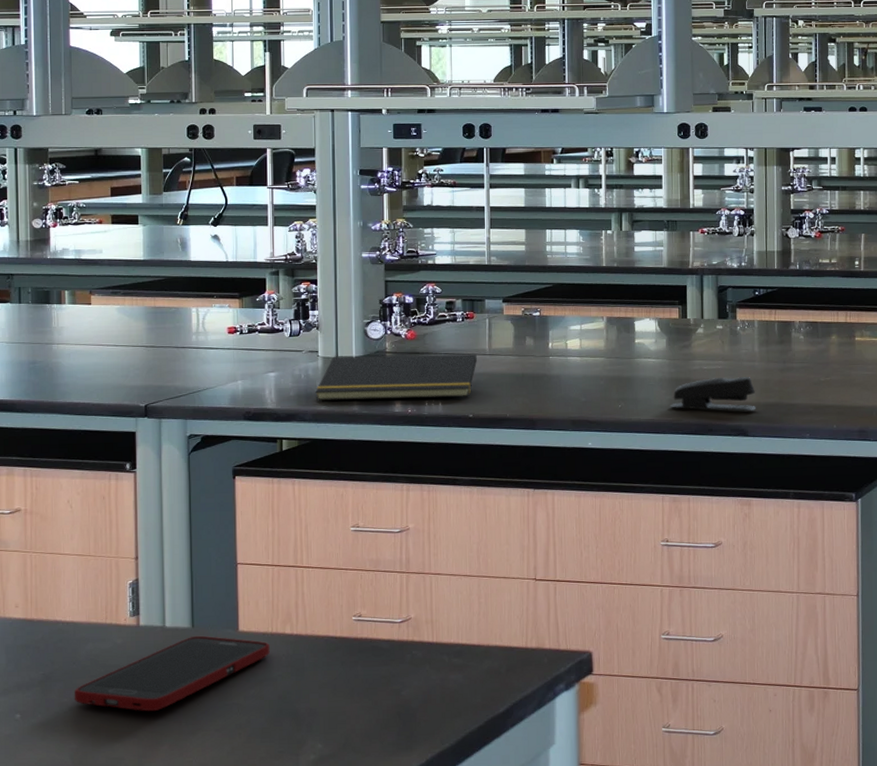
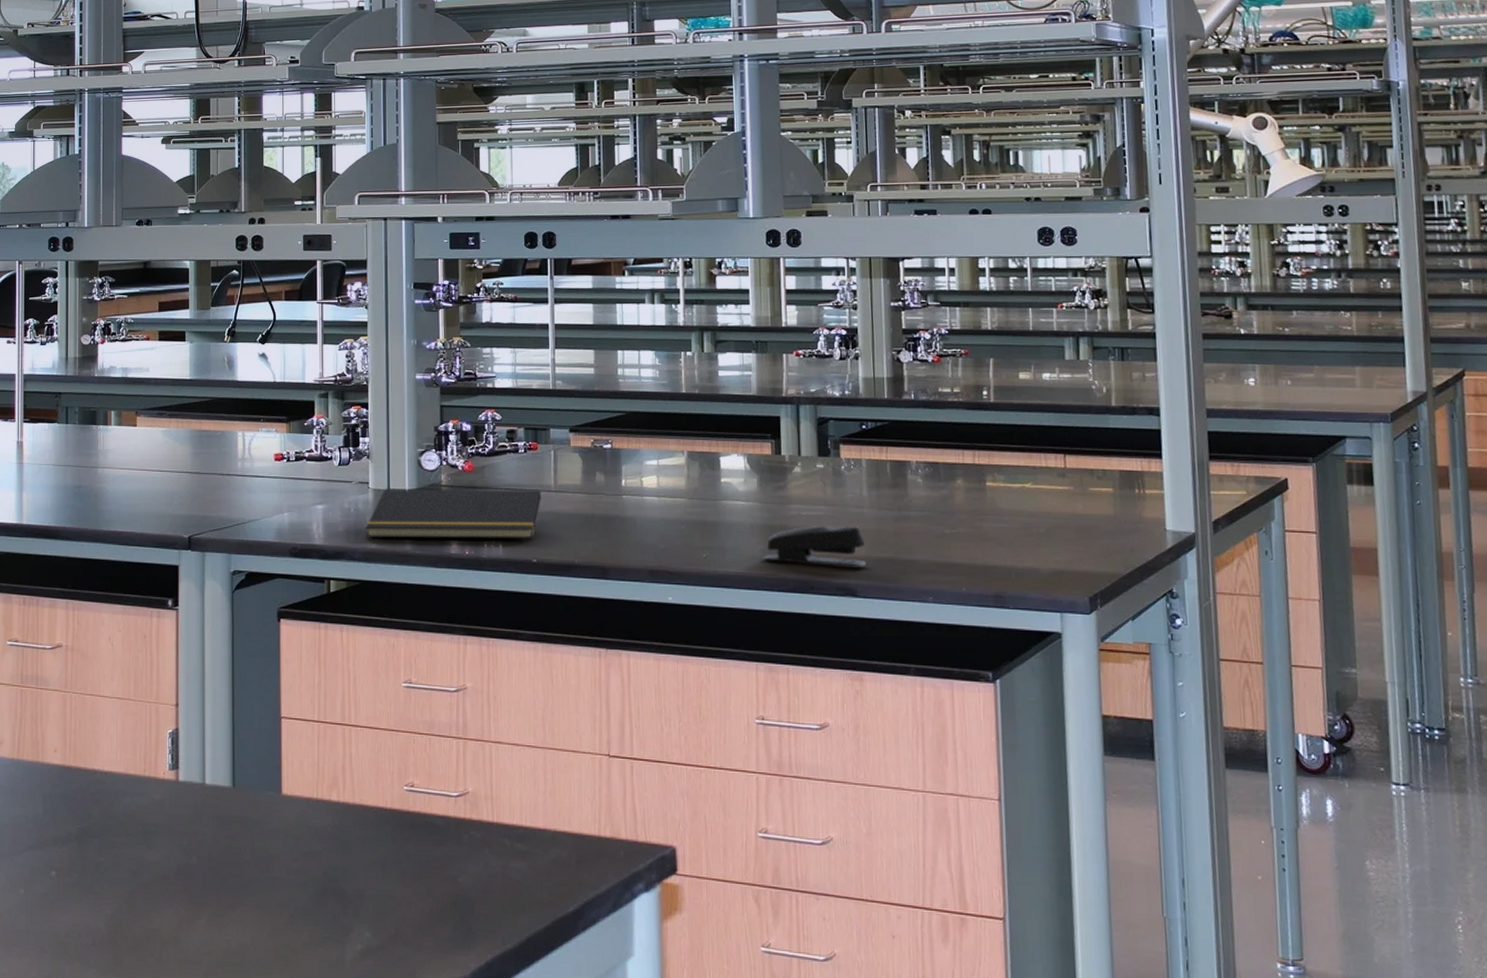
cell phone: present [74,635,270,712] -> none [110,796,315,880]

